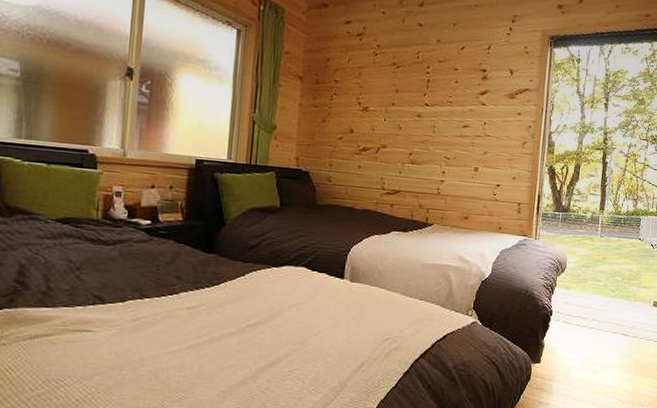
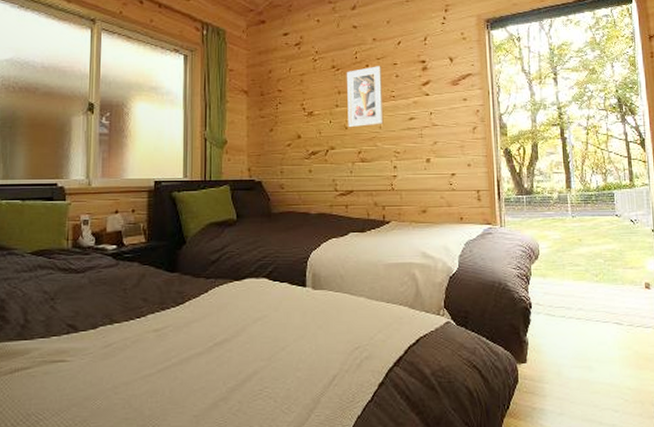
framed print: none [402,68,442,129] -> present [346,66,384,128]

